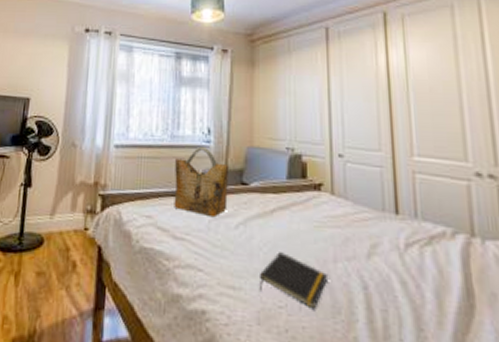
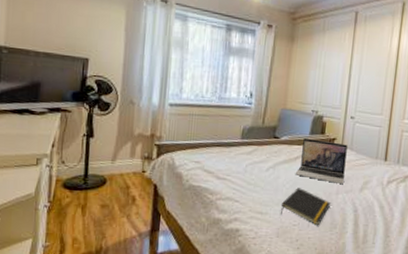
grocery bag: present [174,147,230,218] -> none [218,108,266,163]
laptop: none [273,184,342,247] -> present [295,138,348,184]

